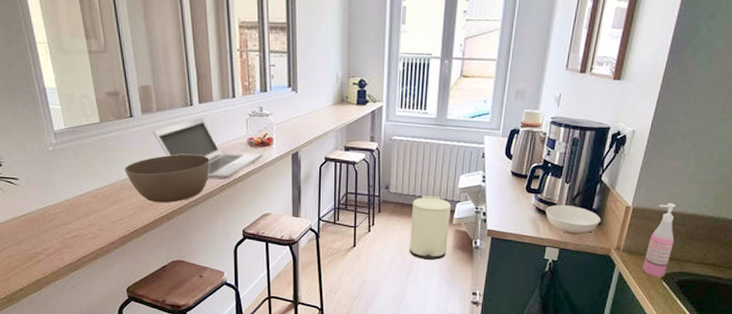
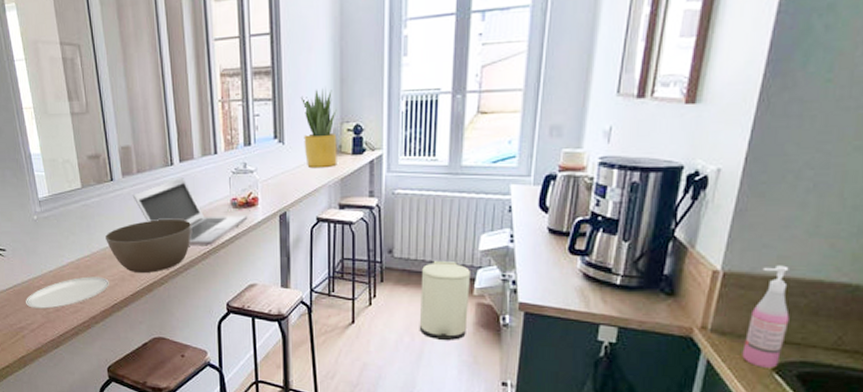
plate: none [41,205,129,236] -> present [26,276,109,310]
planter: none [312,45,344,115] -> present [300,87,337,167]
bowl: present [546,204,601,235] -> none [597,269,677,309]

